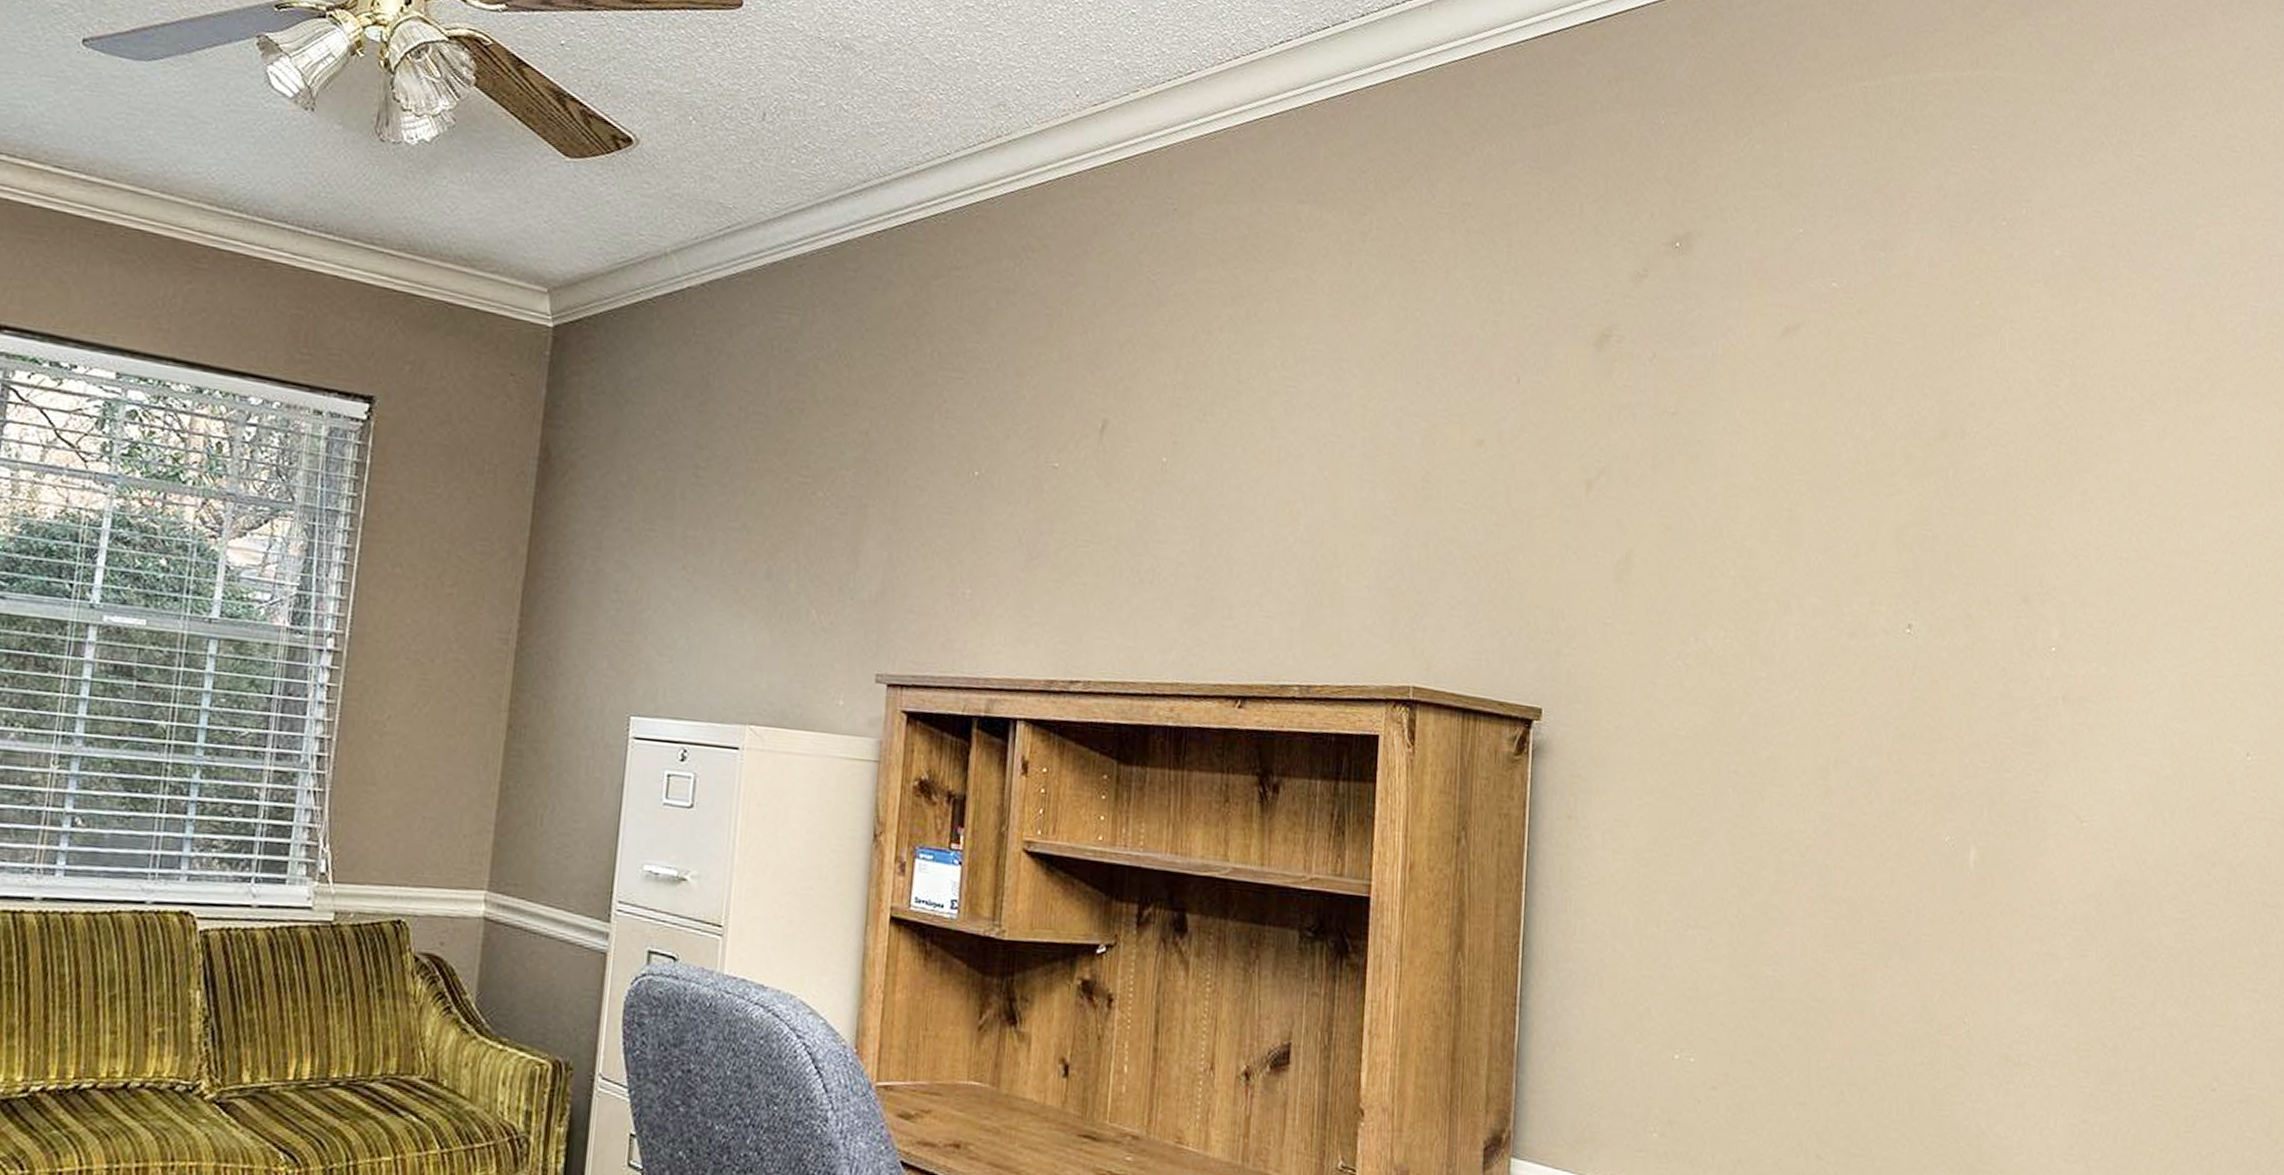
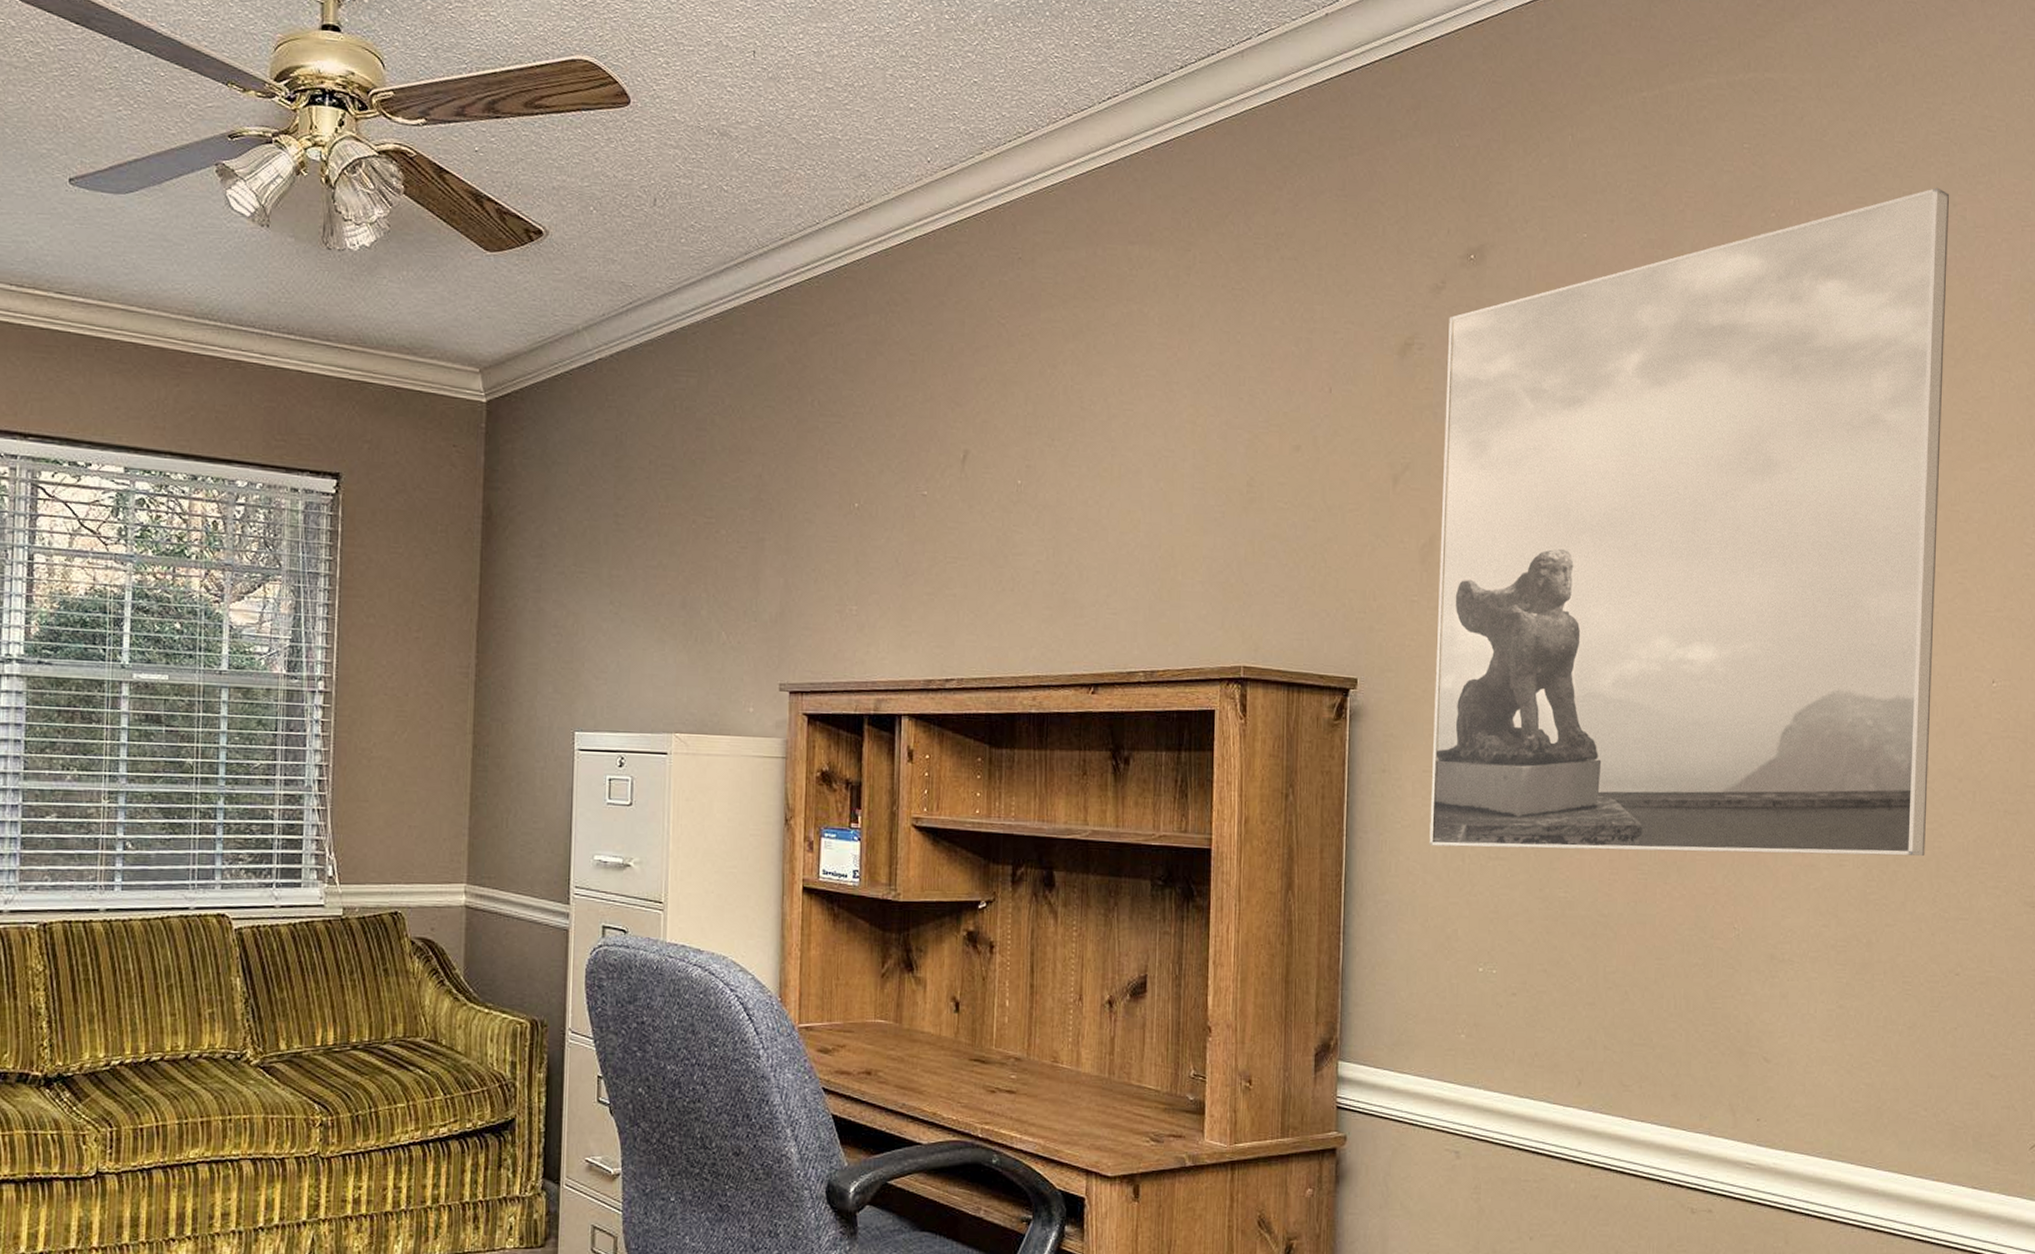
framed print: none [1620,206,2193,950] -> present [1429,187,1950,856]

